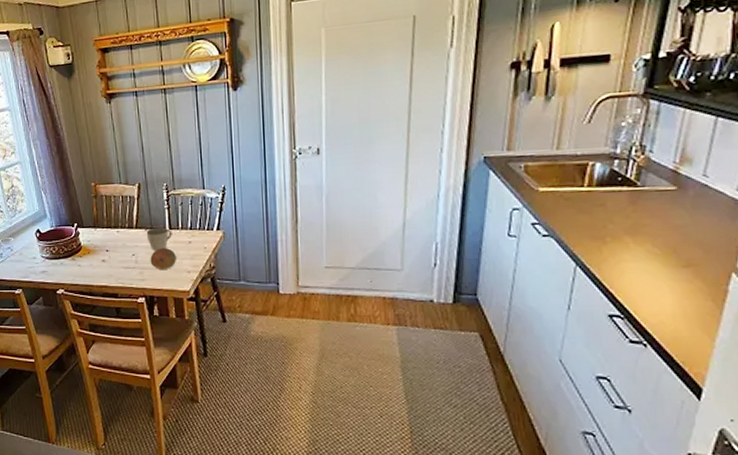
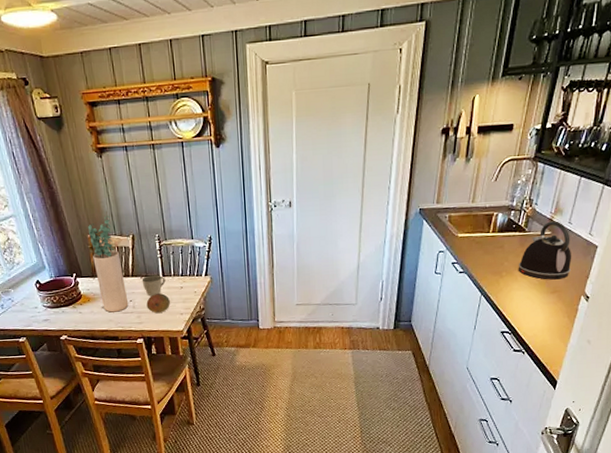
vase: none [92,157,131,267] -> present [87,210,129,313]
kettle: none [628,173,713,250] -> present [518,221,572,280]

